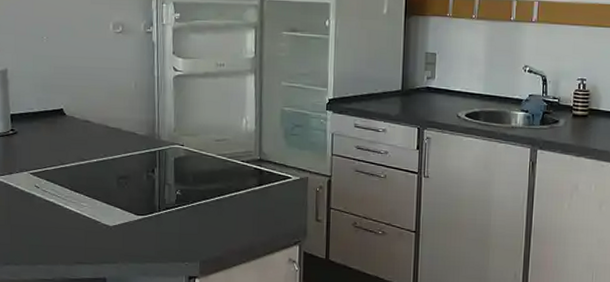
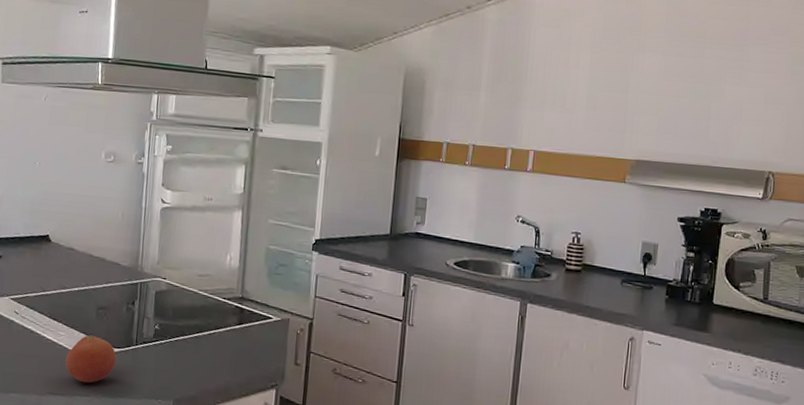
fruit: none [90,205,140,251] -> present [65,335,116,384]

